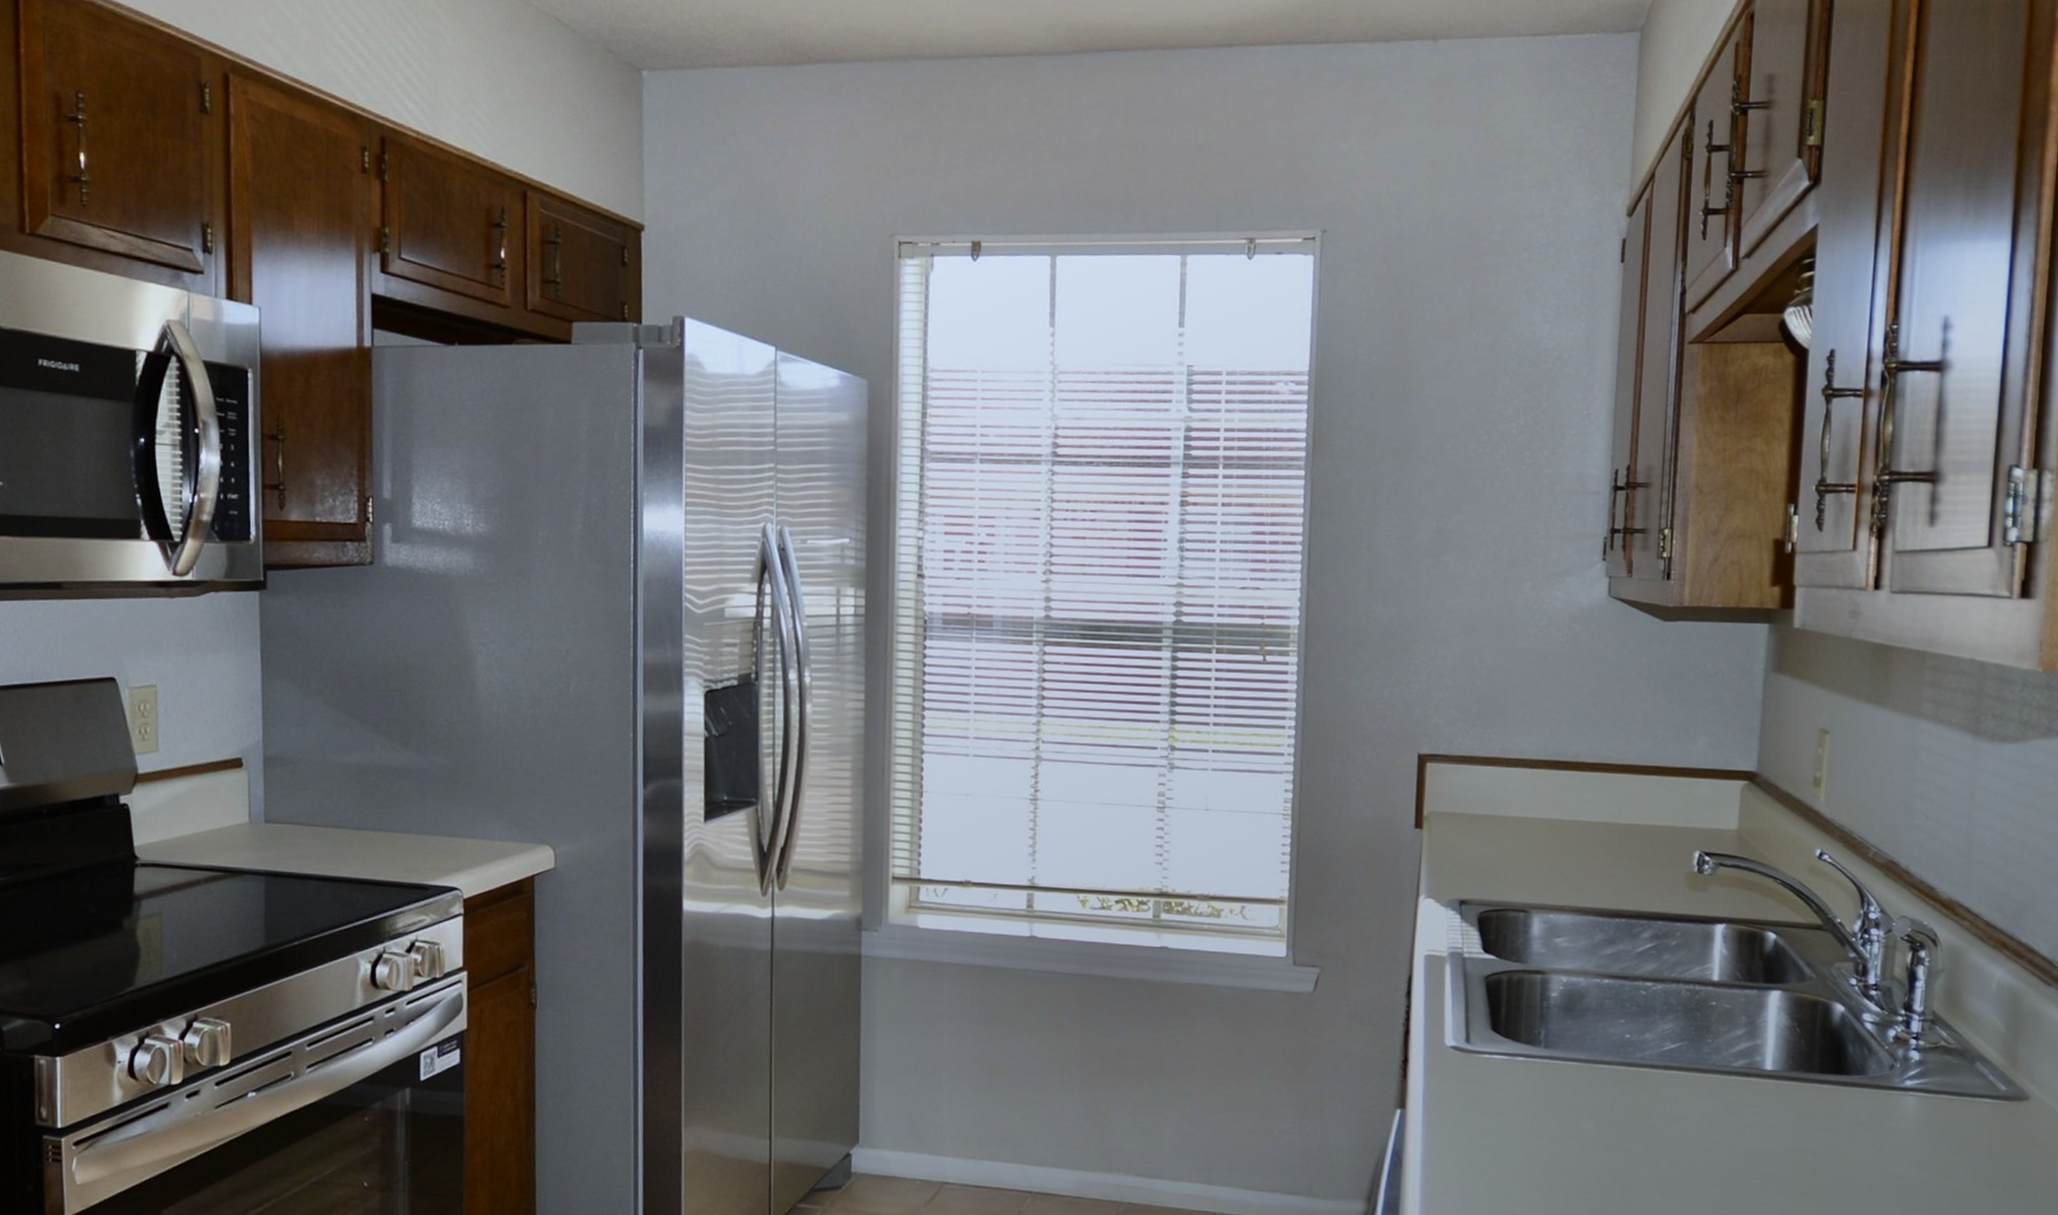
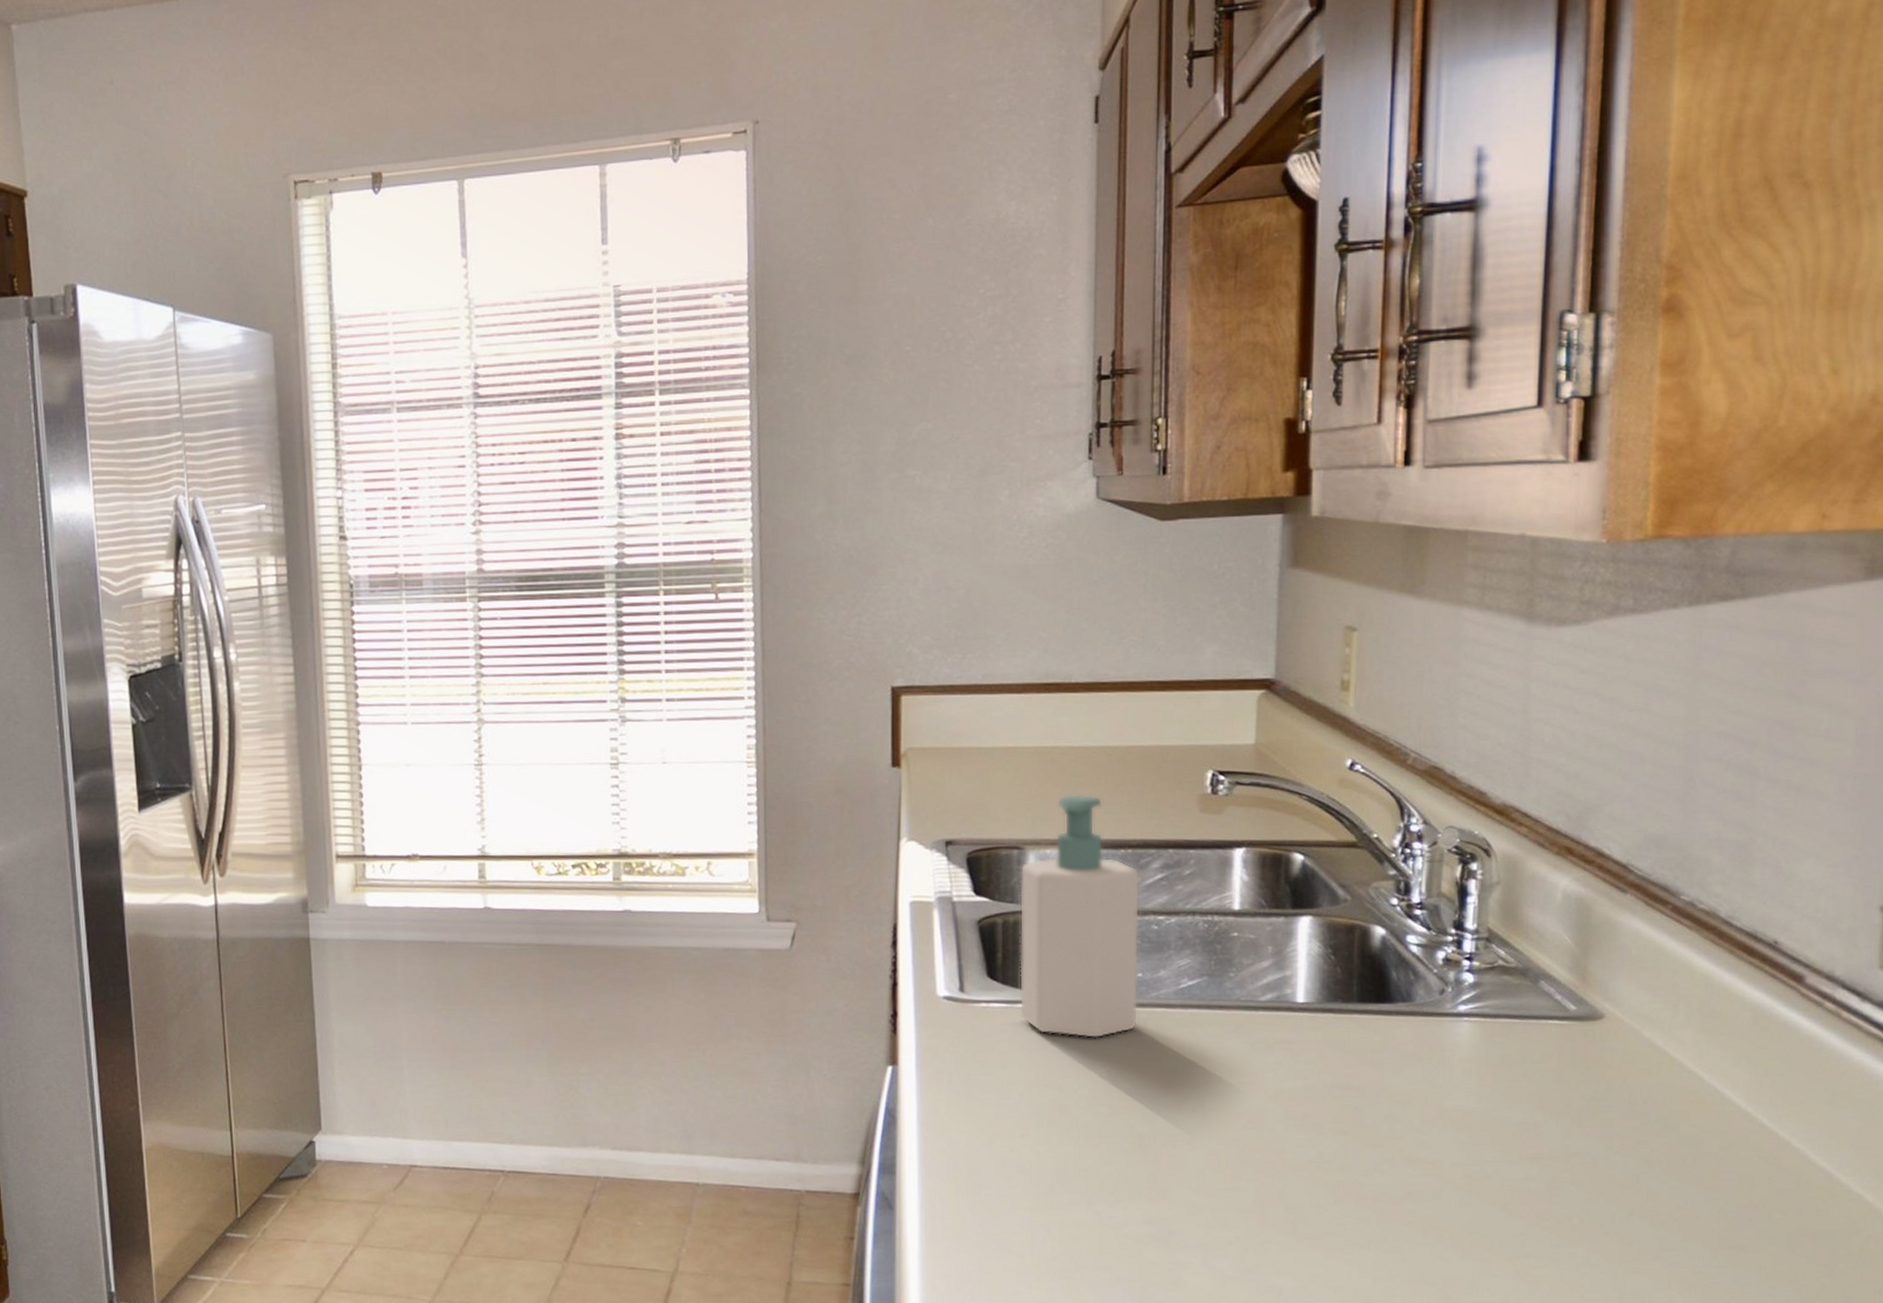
soap bottle: none [1518,865,1632,1094] -> present [1019,794,1140,1039]

